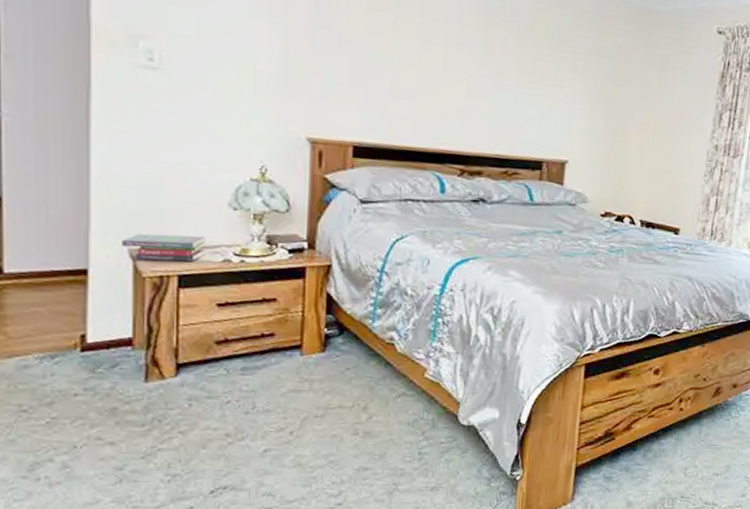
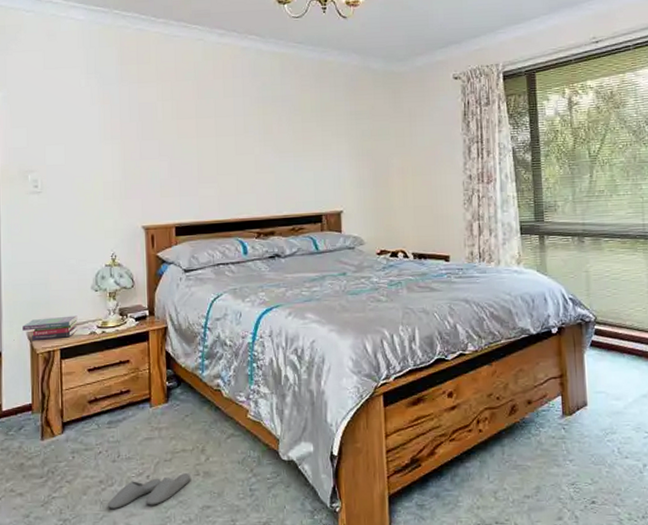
slippers: none [234,432,347,466] -> present [107,473,191,509]

